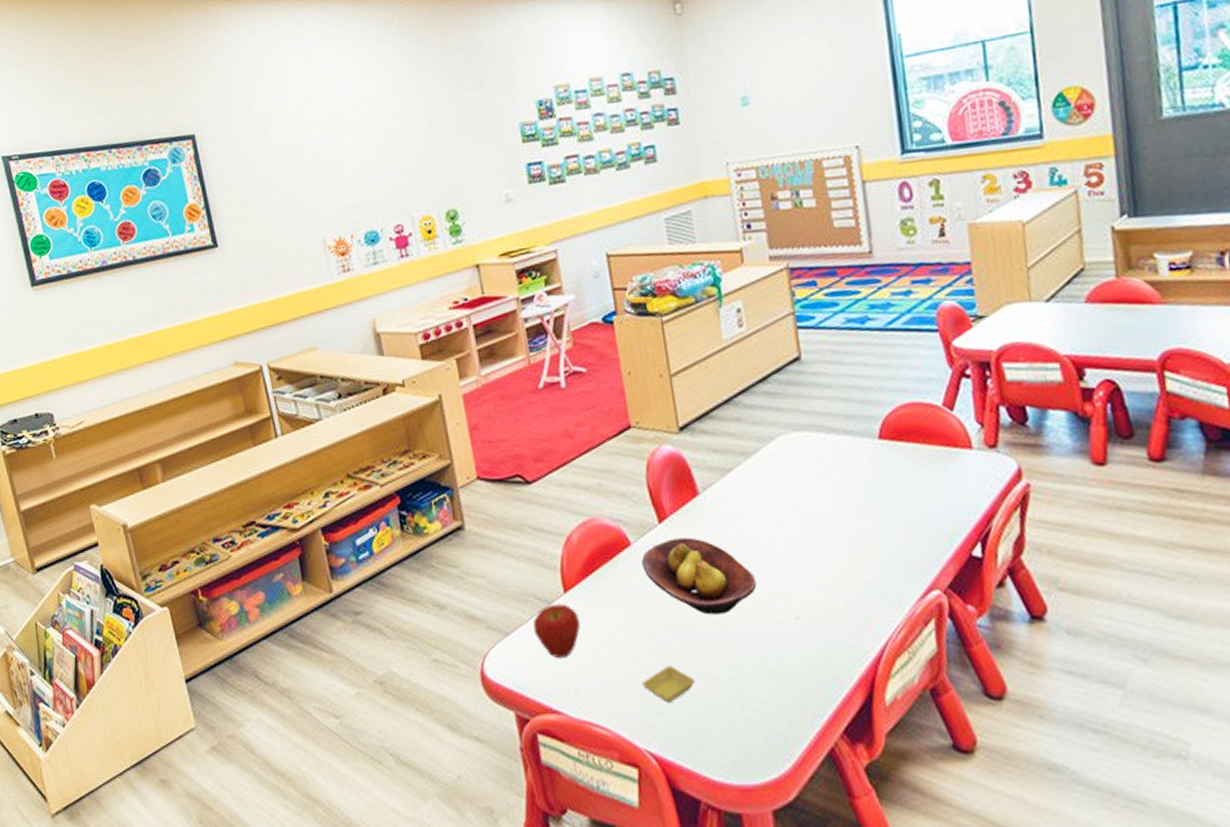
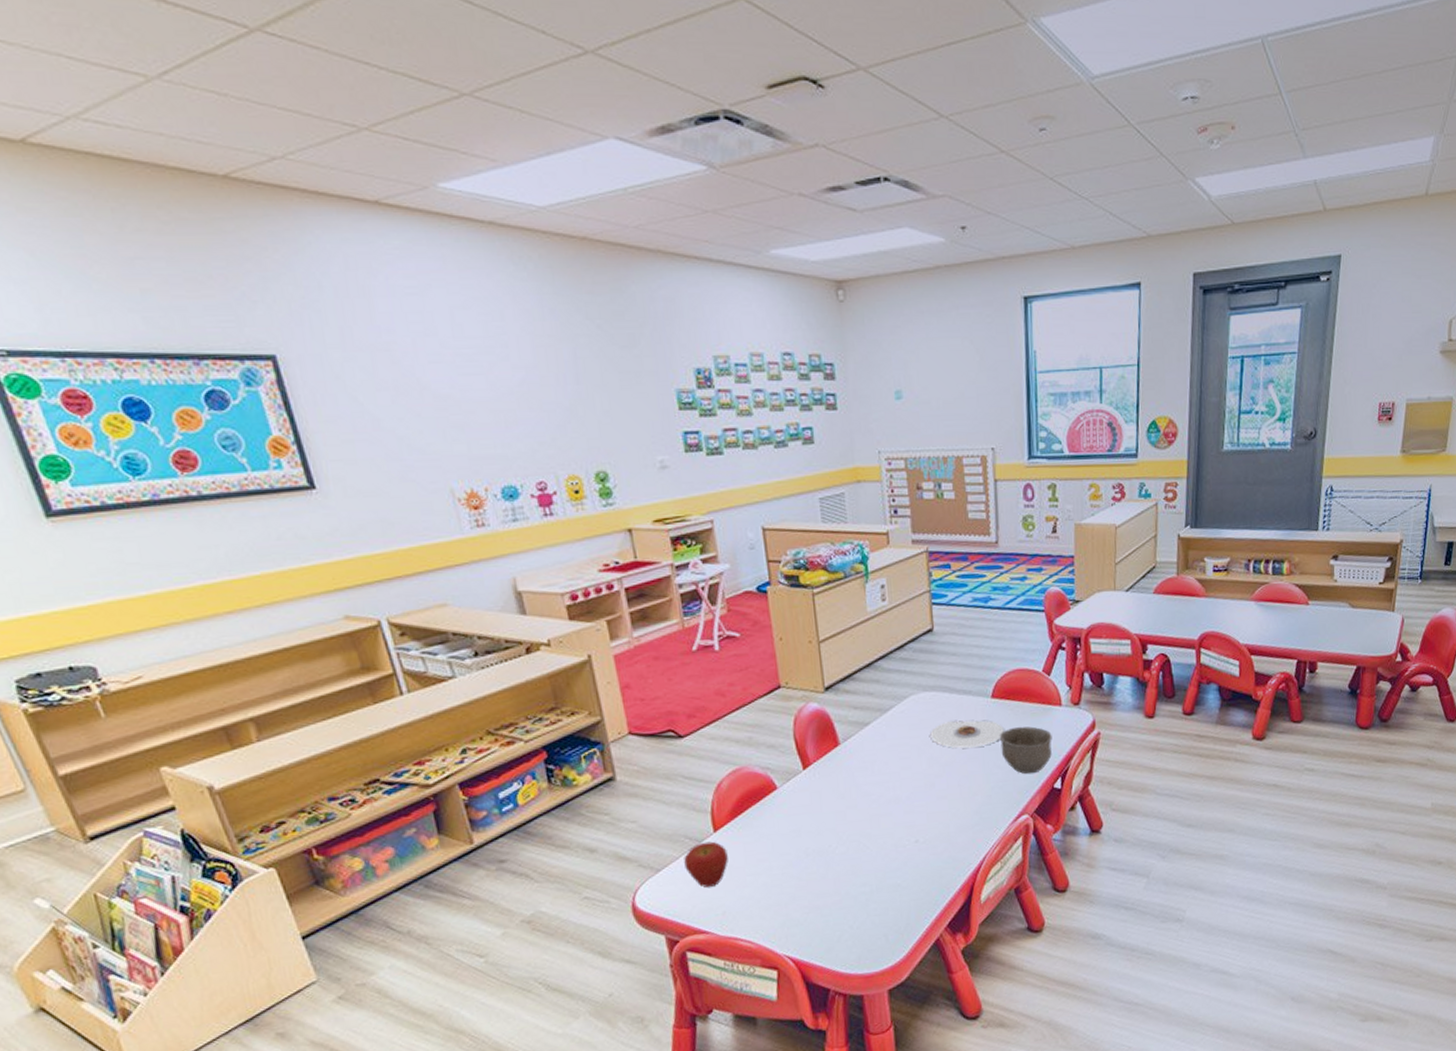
fruit bowl: present [641,537,757,615] -> none [786,781,885,844]
saucer: present [641,665,696,702] -> none [783,886,830,916]
plate: none [805,467,899,502] -> present [930,720,1004,749]
bowl: none [892,474,966,537] -> present [999,726,1052,775]

